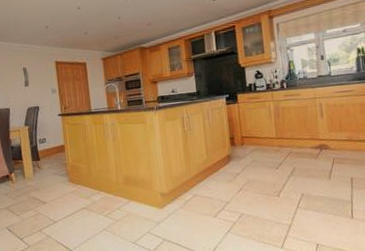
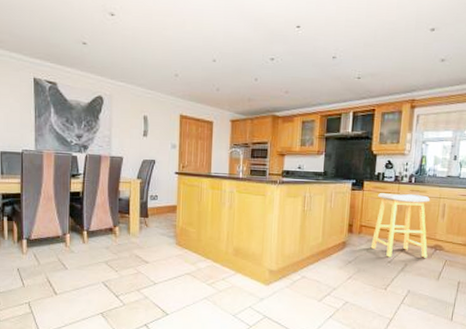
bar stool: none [252,98,314,164] -> present [370,193,431,258]

